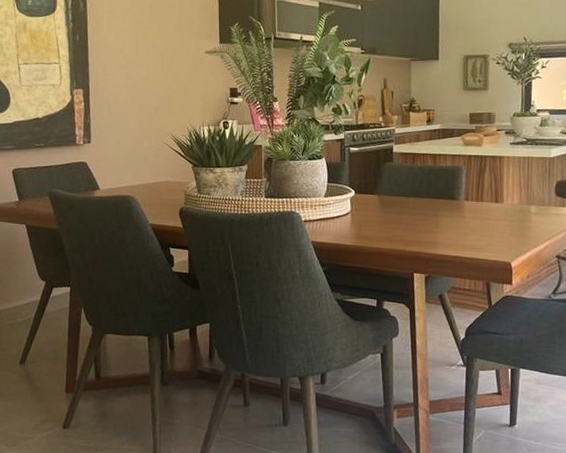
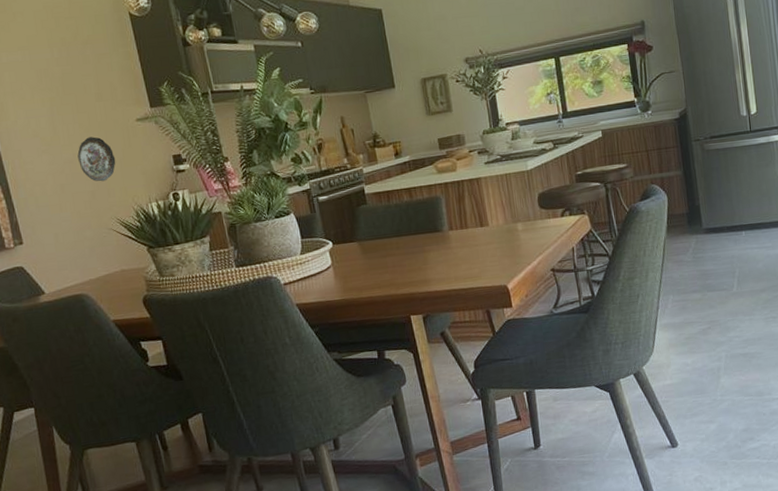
decorative plate: none [150,60,182,101] -> present [77,136,116,182]

